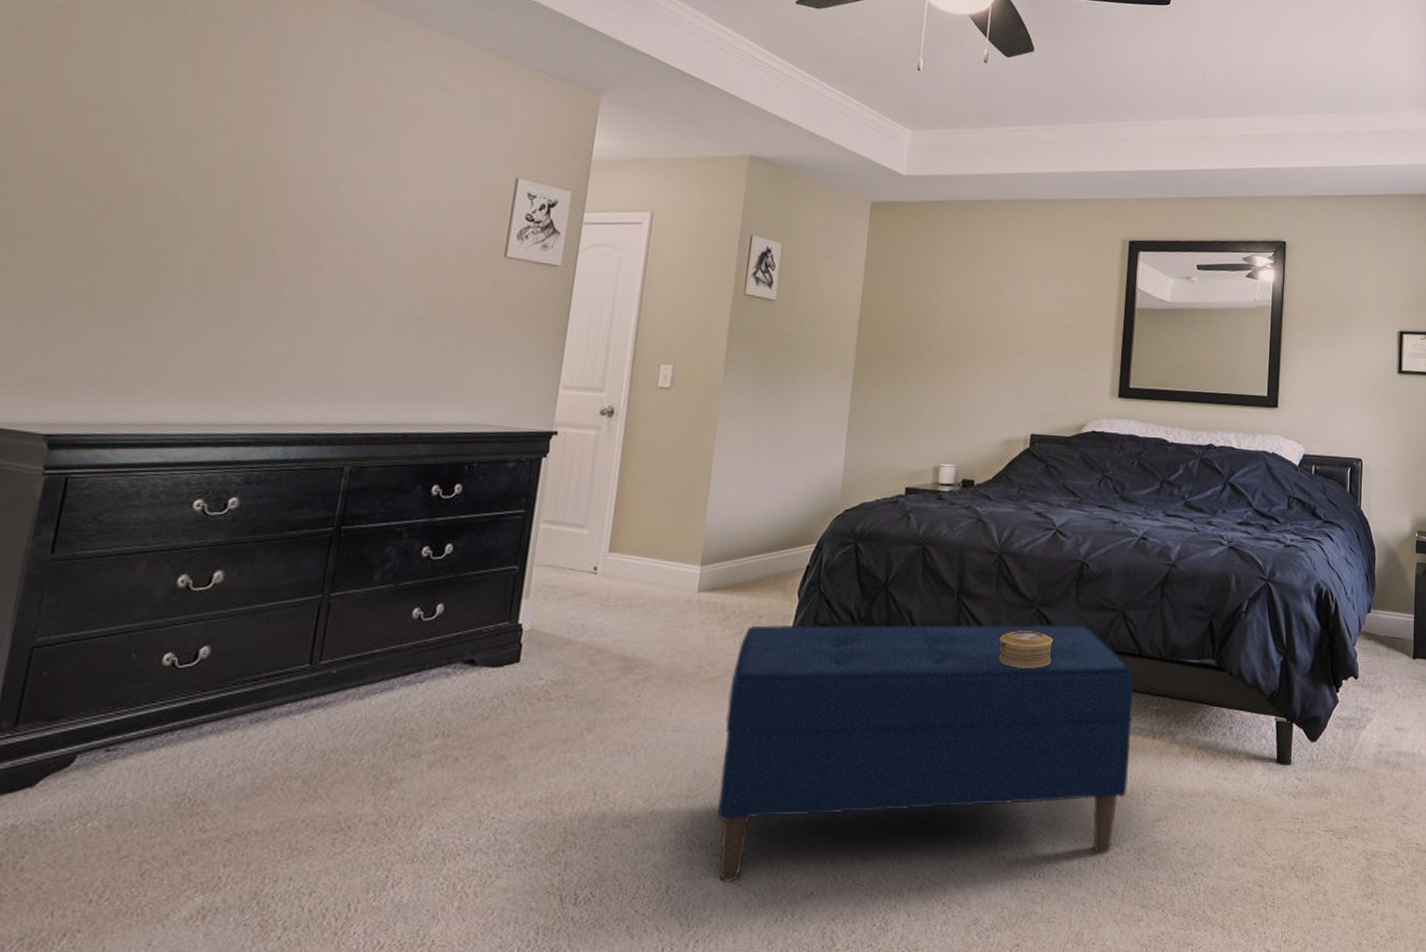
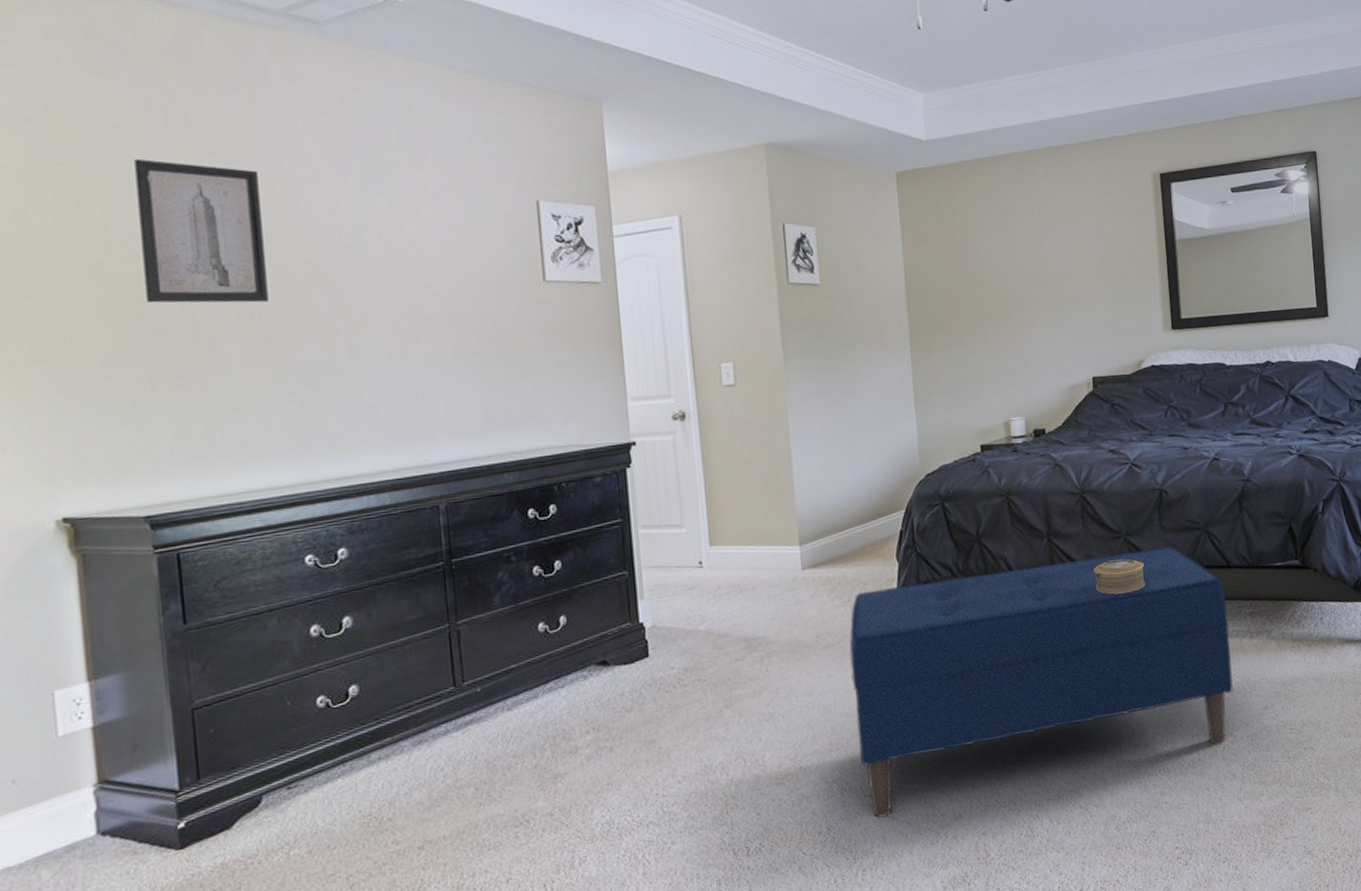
wall art: none [112,82,255,237] -> present [134,158,269,303]

